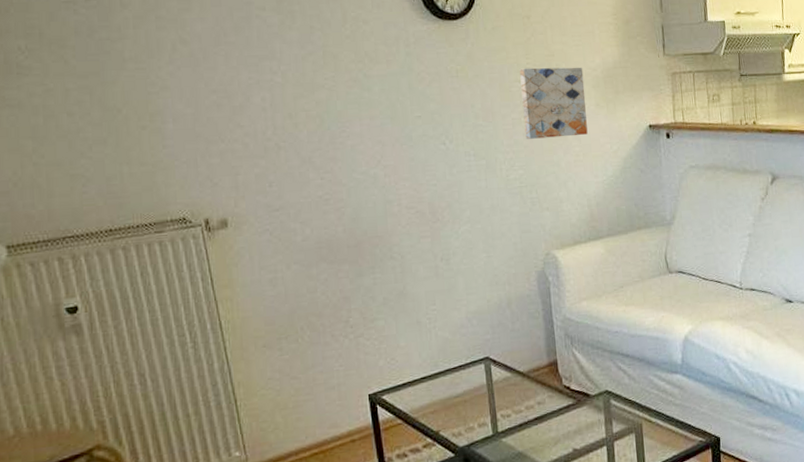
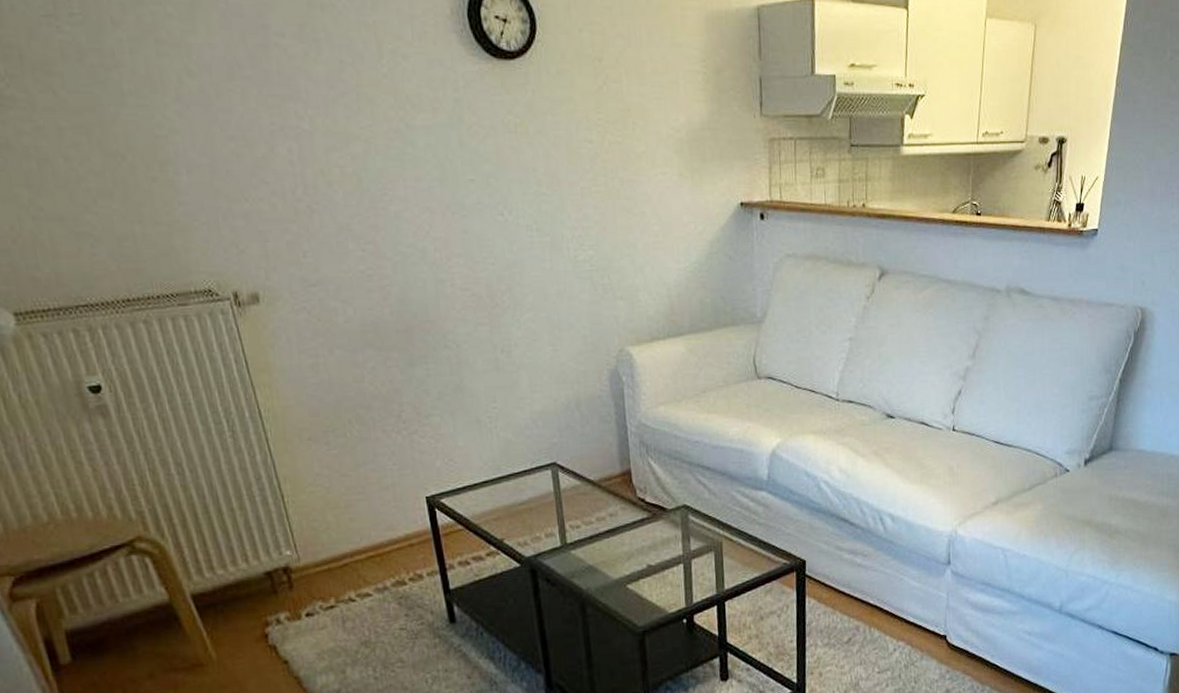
wall art: present [520,67,588,139] -> none [589,125,669,213]

